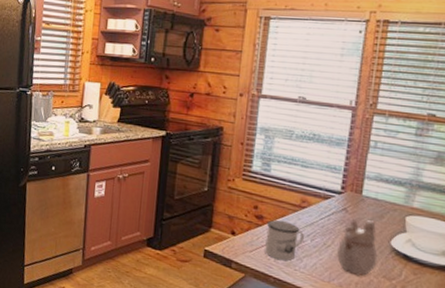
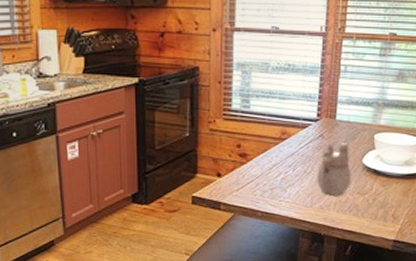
mug: present [265,220,305,261] -> none [251,156,287,194]

